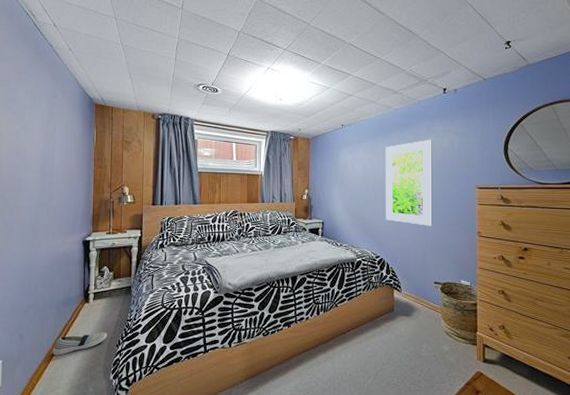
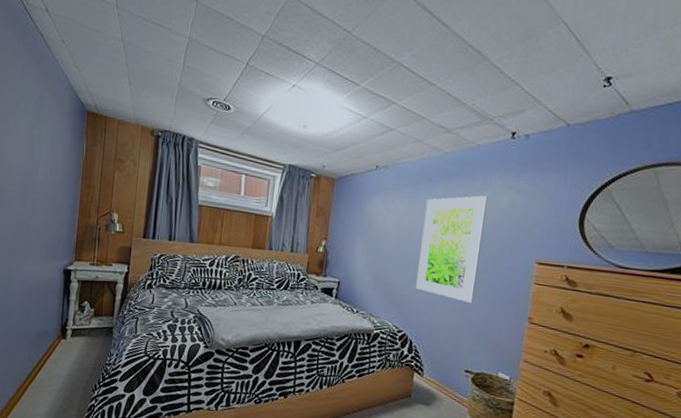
shoe: present [52,332,108,356] -> none [24,372,84,392]

